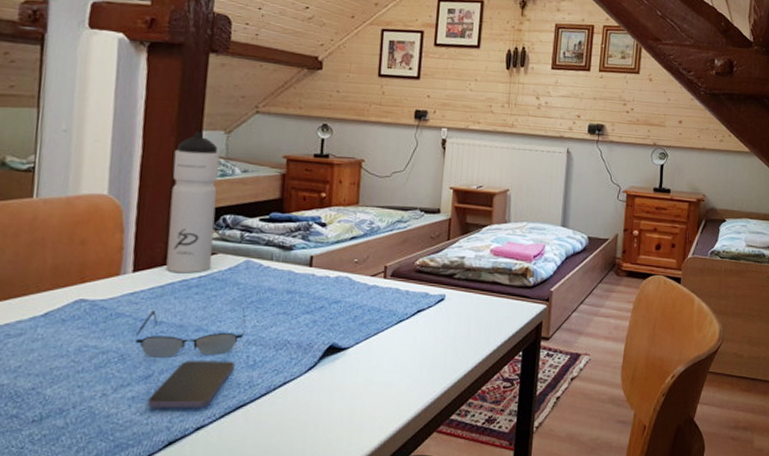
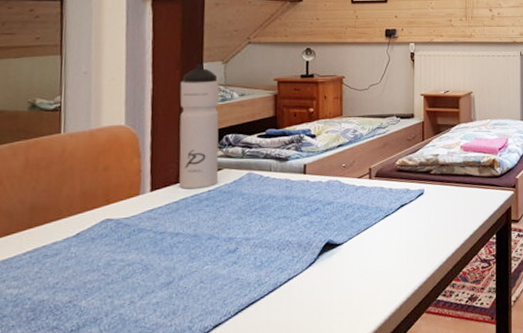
eyeglasses: present [136,308,246,358] -> none [157,215,252,266]
smartphone: present [147,361,235,409] -> none [170,263,244,312]

